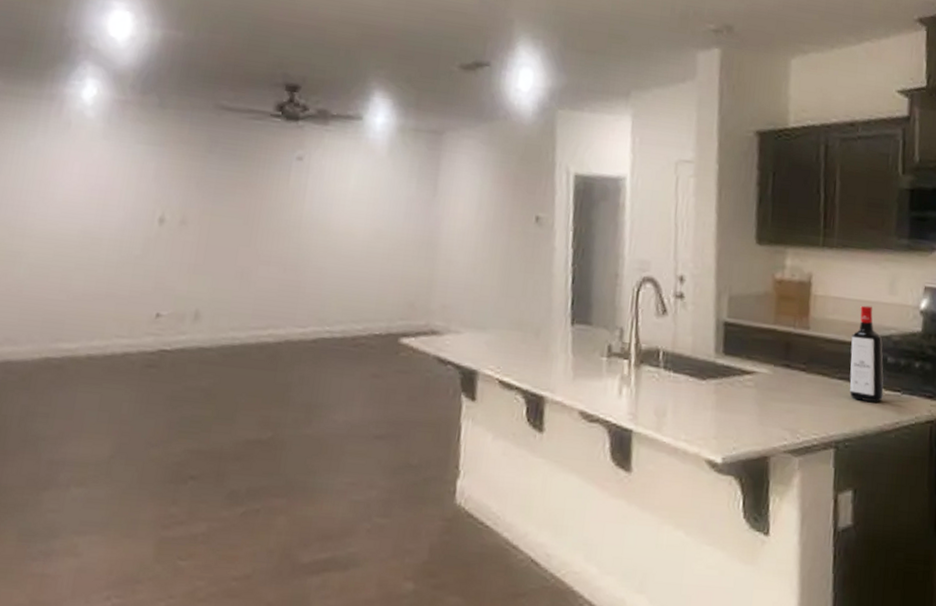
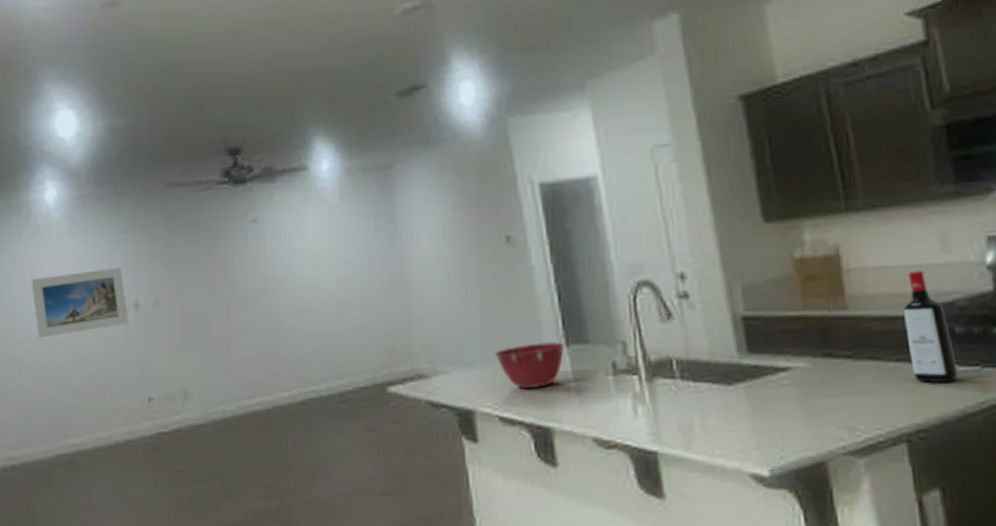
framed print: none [47,174,153,238] -> present [31,267,129,339]
mixing bowl: none [506,317,569,359] -> present [495,341,564,388]

